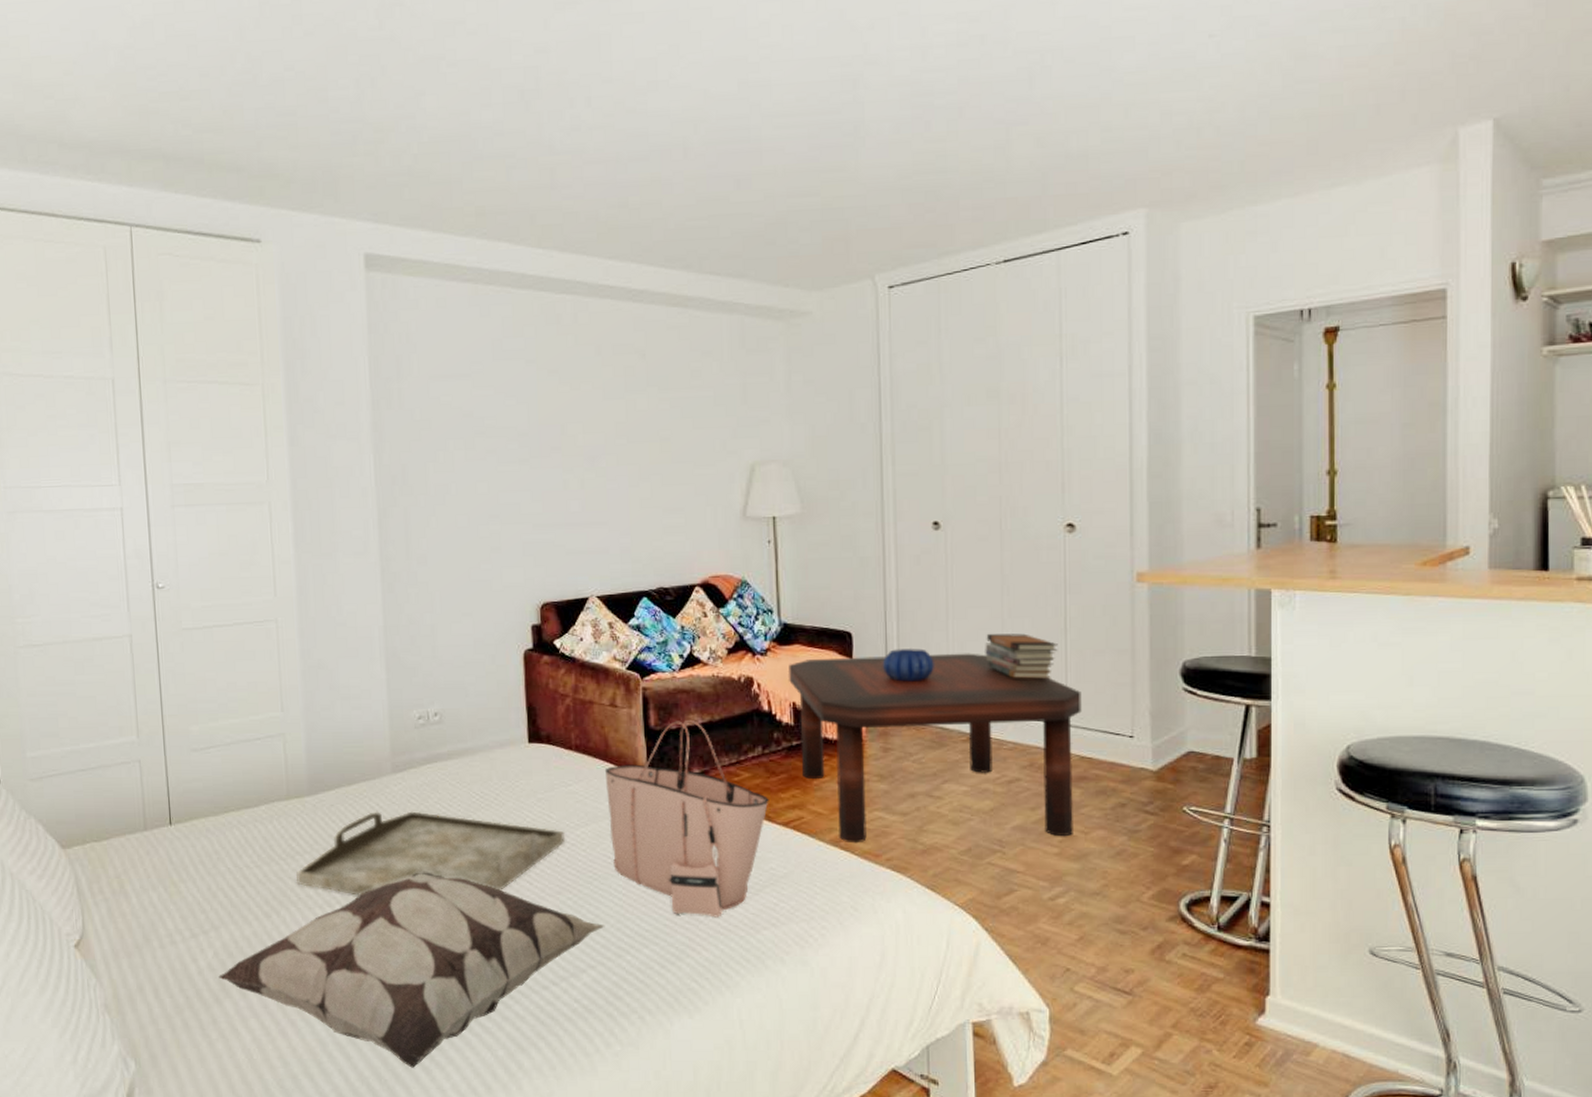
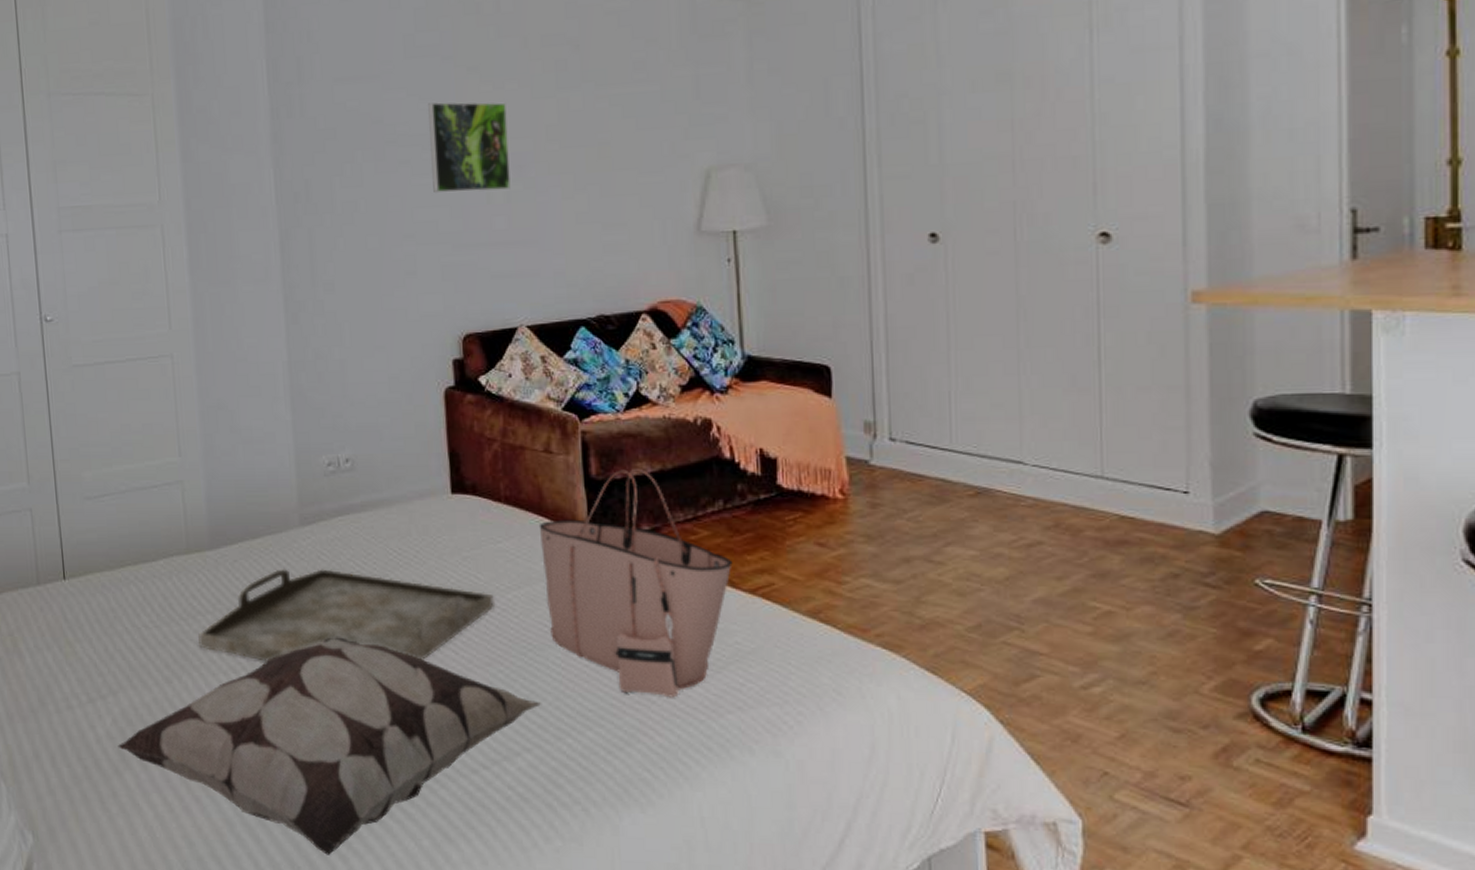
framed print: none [513,399,584,479] -> present [428,102,511,194]
coffee table: present [789,653,1082,844] -> none [754,390,1121,616]
decorative bowl: present [882,648,934,682] -> none [868,385,933,425]
book stack: present [985,633,1058,679] -> none [996,366,1090,422]

